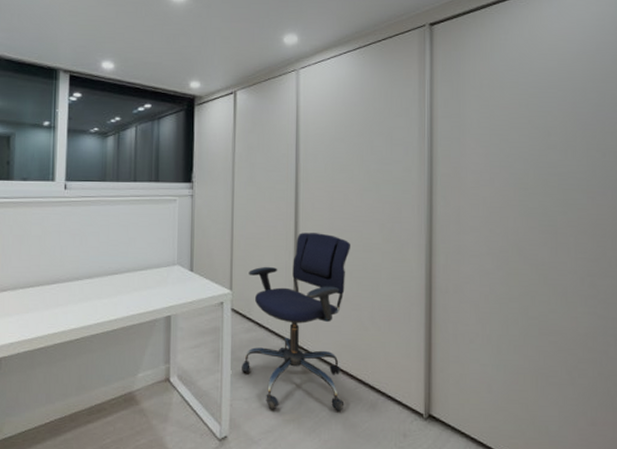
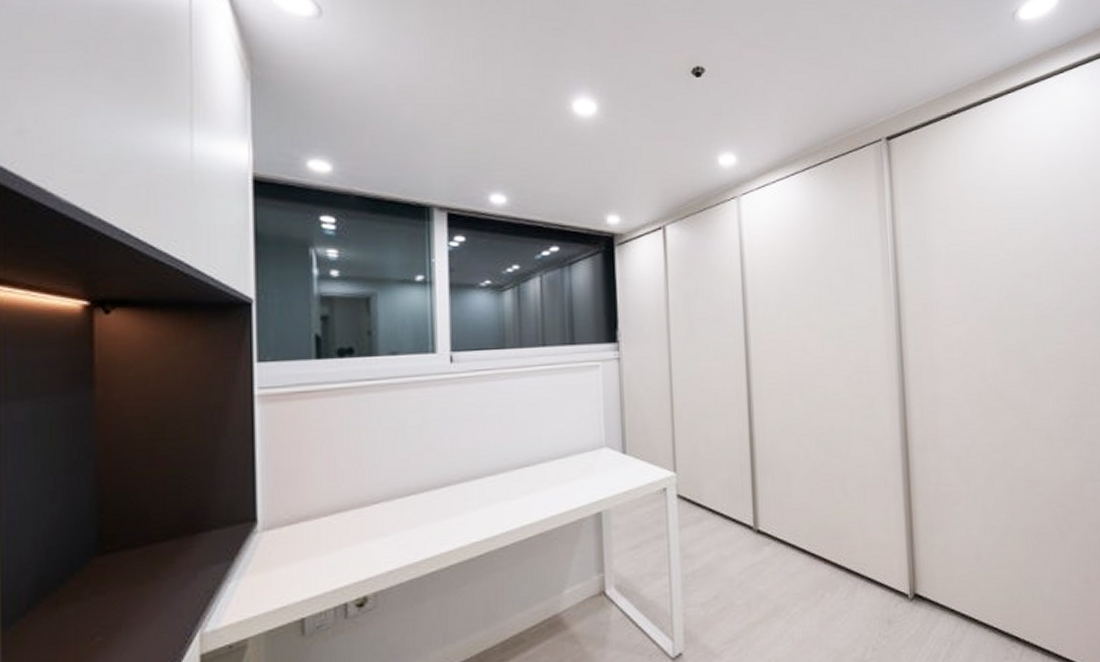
office chair: present [242,233,350,412] -> none [694,392,819,614]

